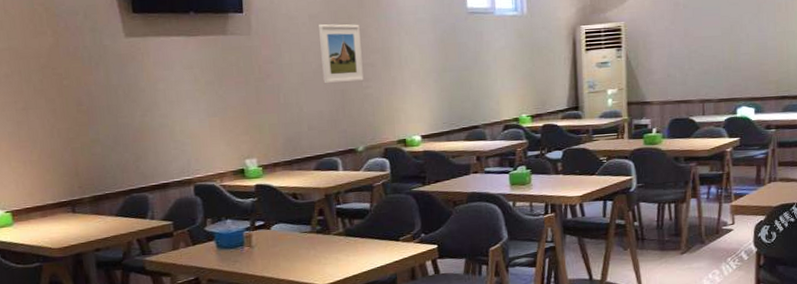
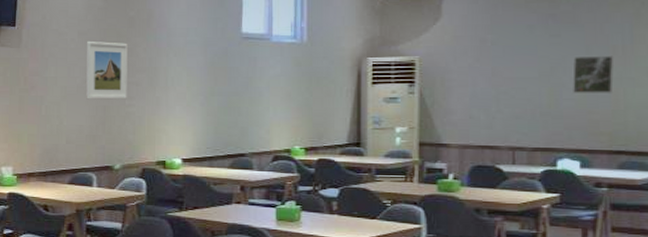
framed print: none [748,12,780,48] -> present [573,56,615,93]

